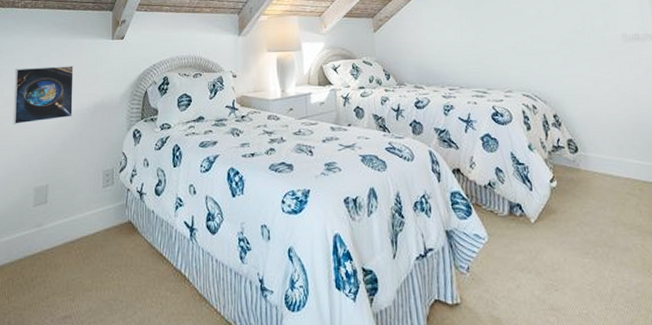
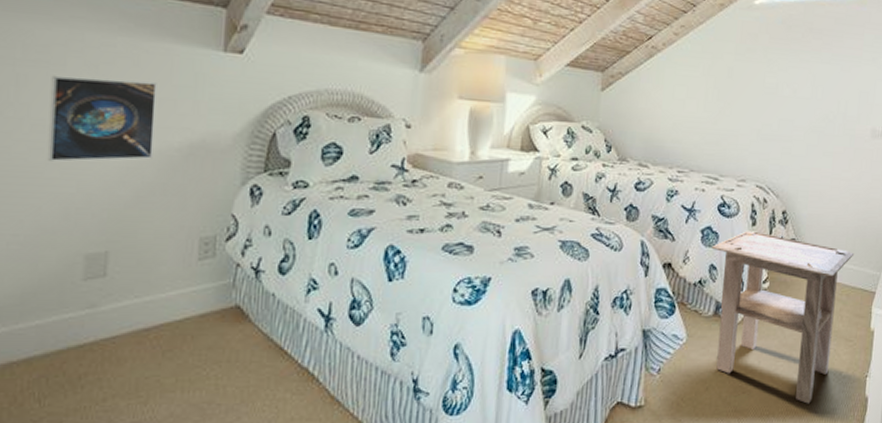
side table: none [493,135,641,302] -> present [711,231,855,404]

